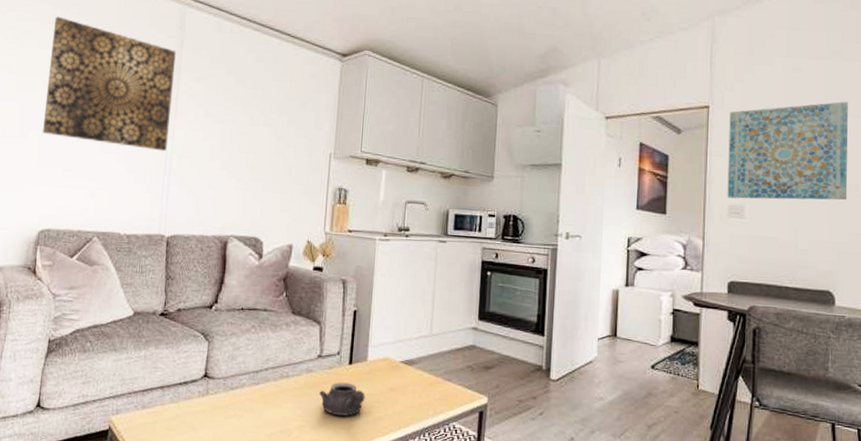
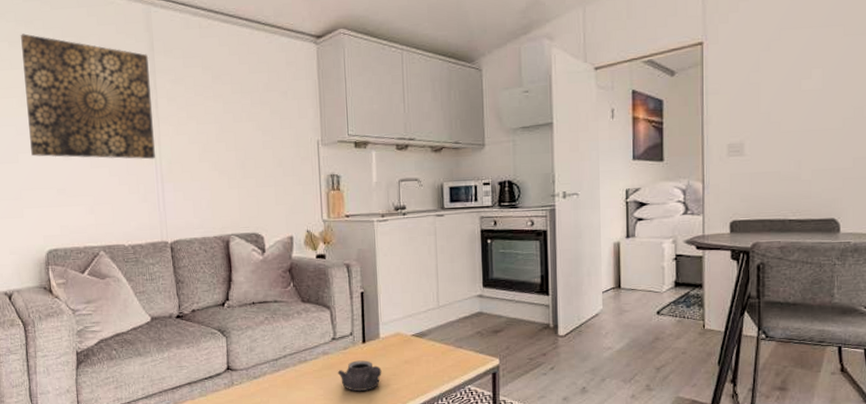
wall art: present [727,101,848,200] -> none [725,18,852,137]

